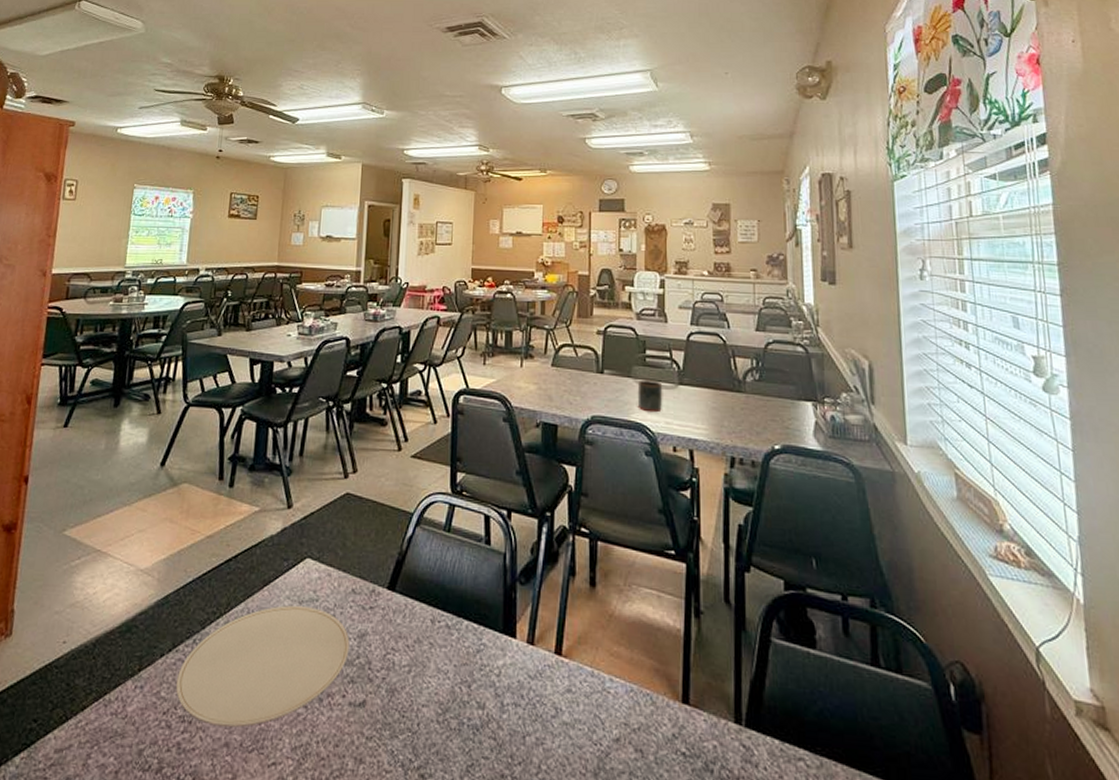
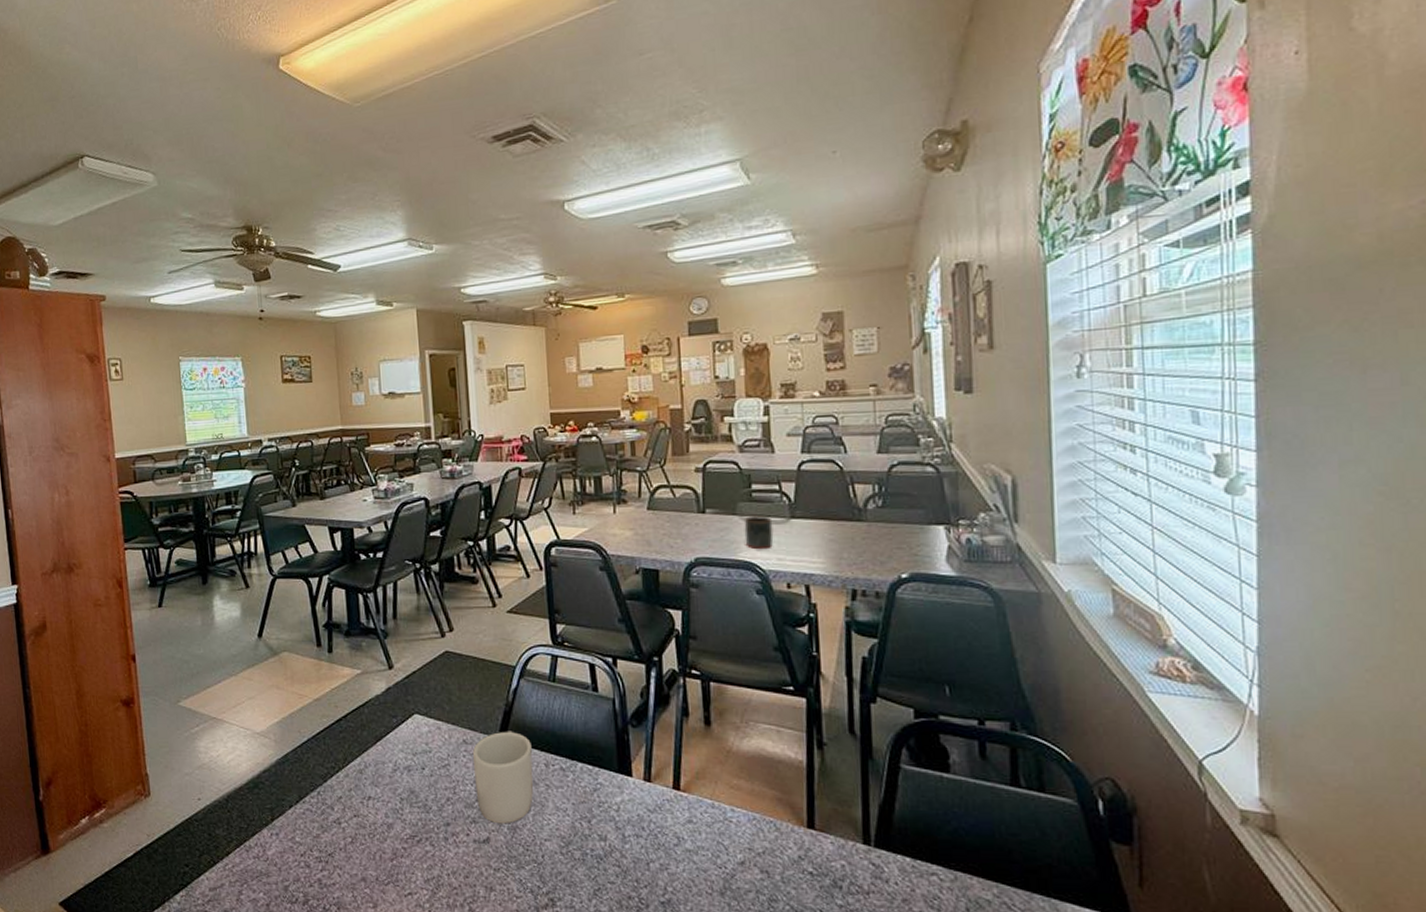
plate: present [176,605,350,728] -> none [308,757,468,865]
mug: none [358,581,420,686] -> present [472,731,534,824]

